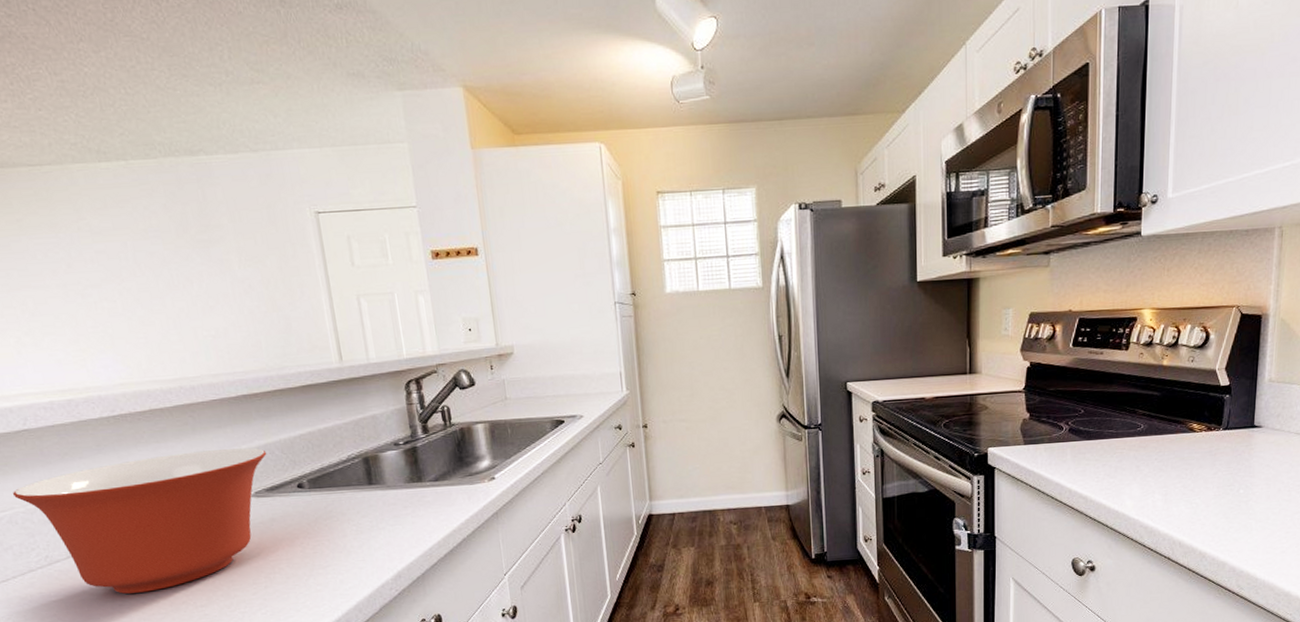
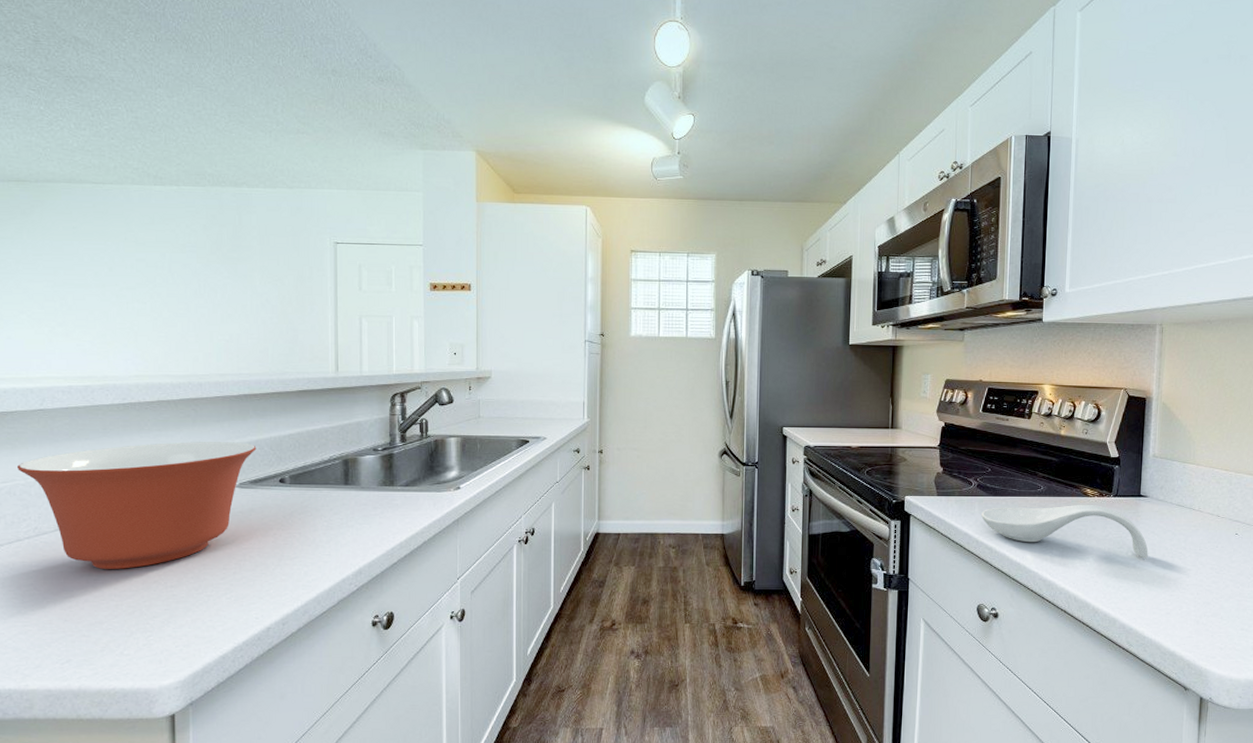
spoon rest: none [1074,440,1262,495] -> present [981,504,1148,559]

